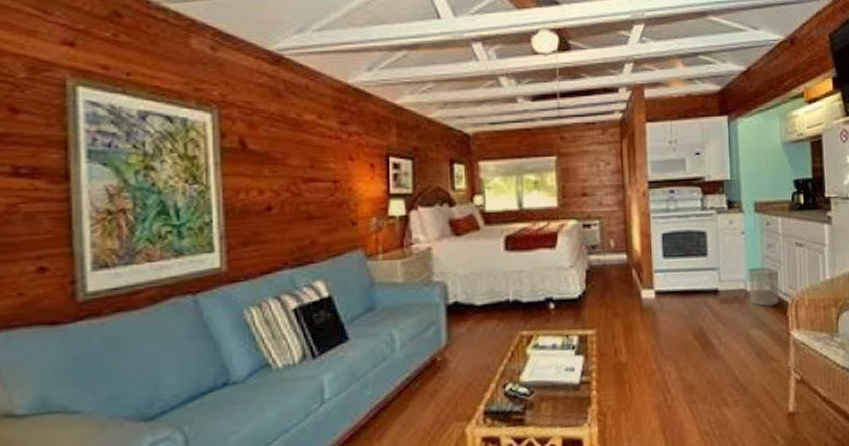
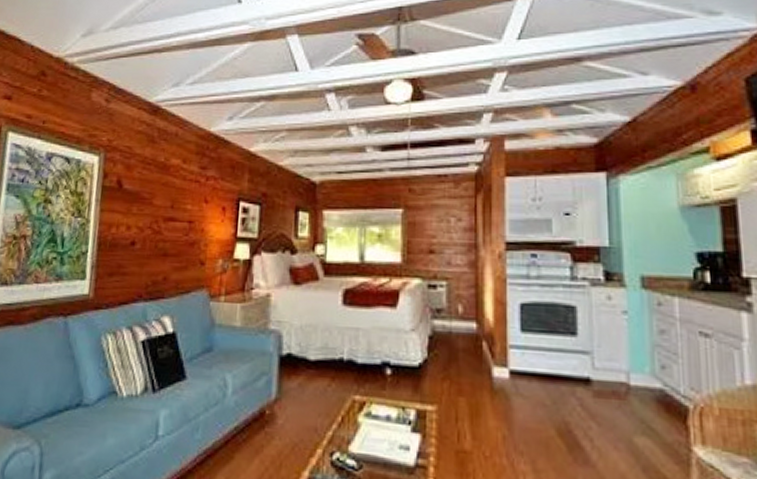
waste bin: present [748,267,779,306] -> none [631,357,676,410]

